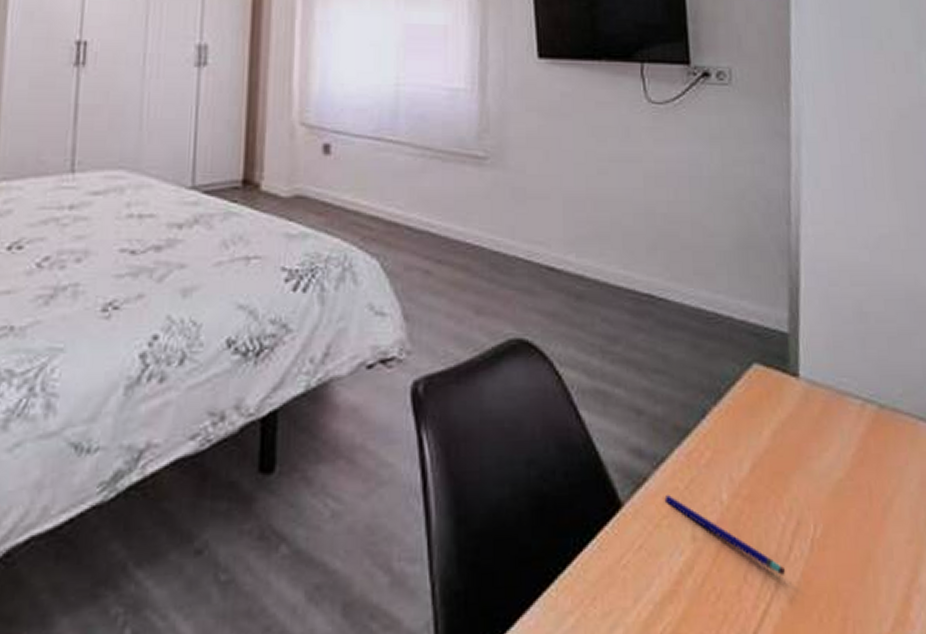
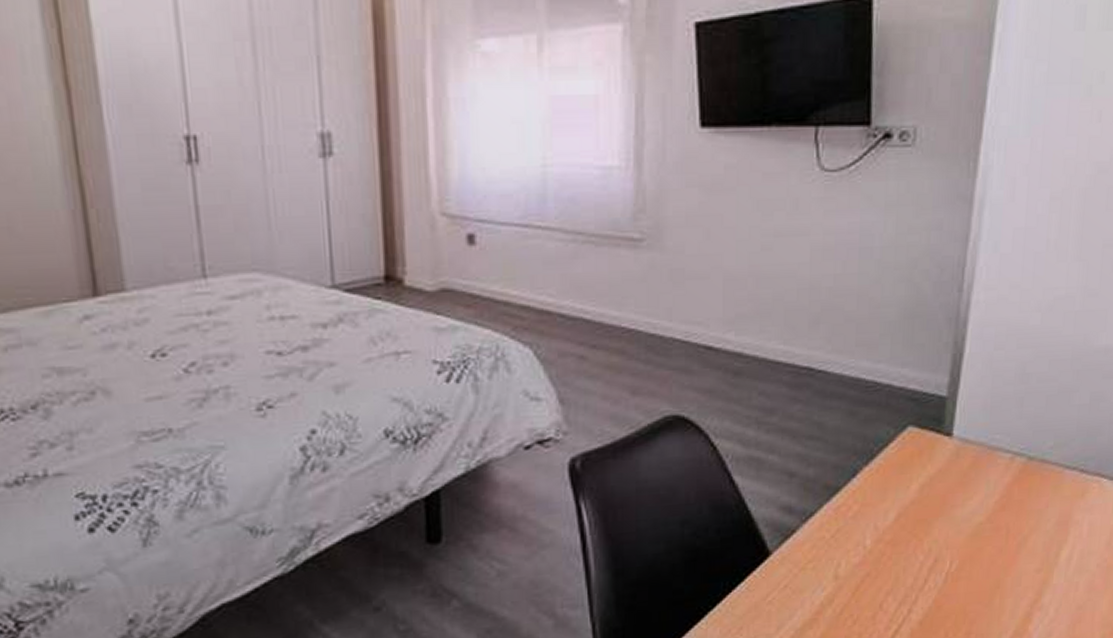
pen: present [664,495,785,575] -> none [811,544,918,603]

